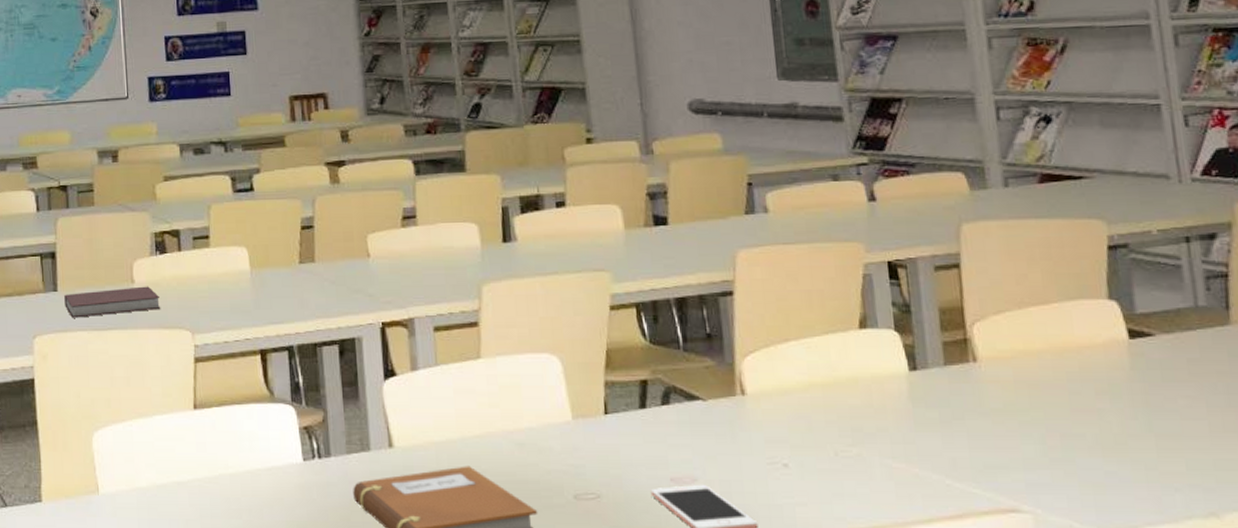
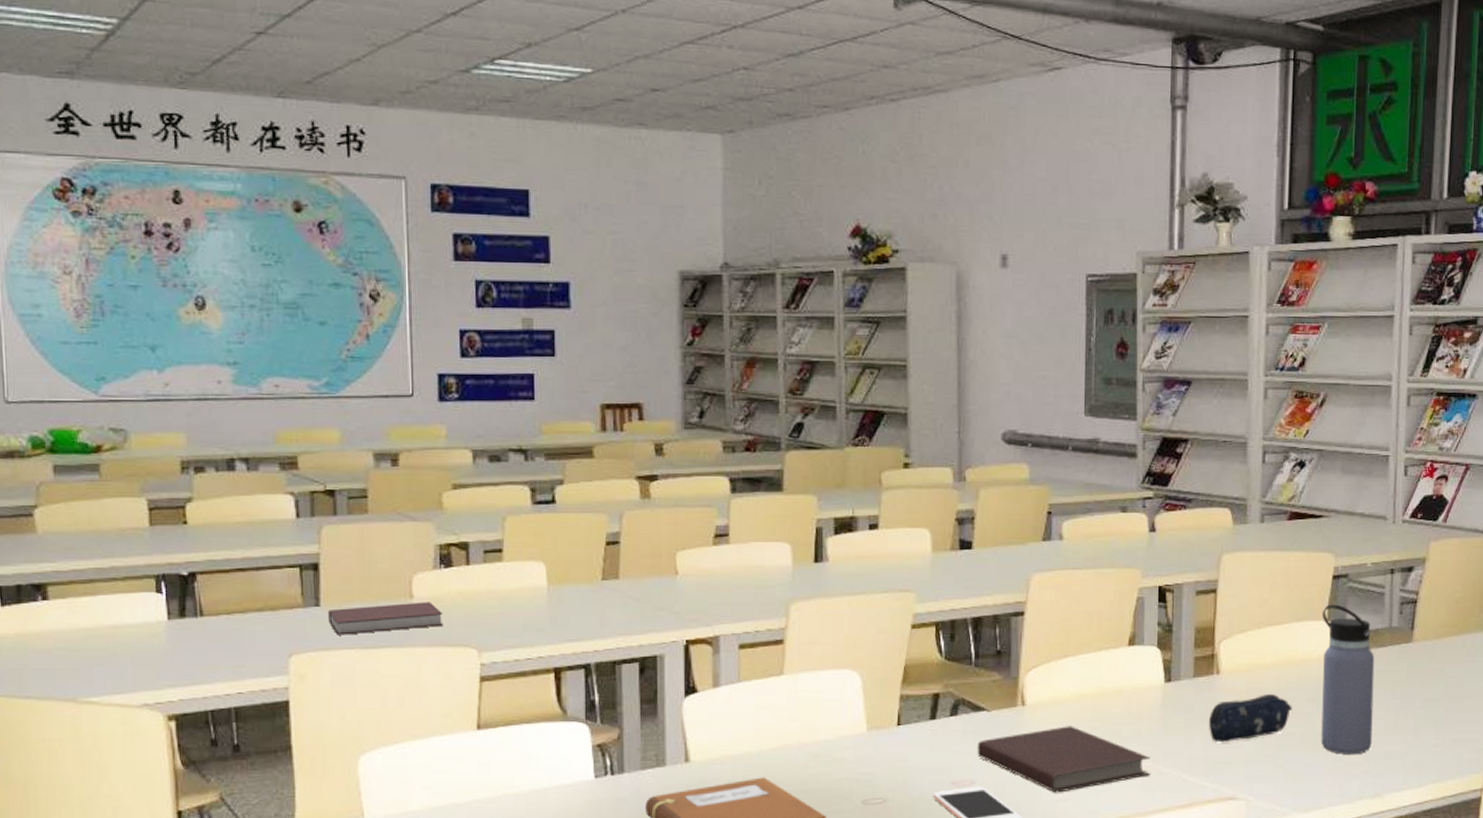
notebook: none [695,419,907,495] -> present [977,726,1151,793]
pencil case: none [970,385,1078,443] -> present [1208,693,1292,743]
water bottle: none [1099,279,1194,463] -> present [1321,604,1375,755]

